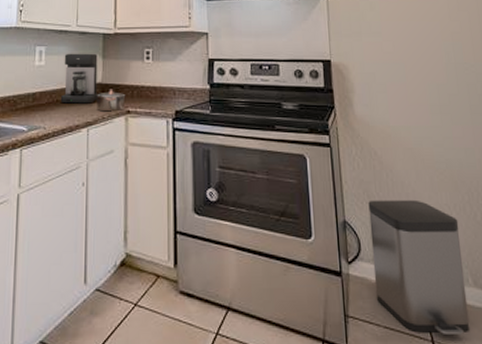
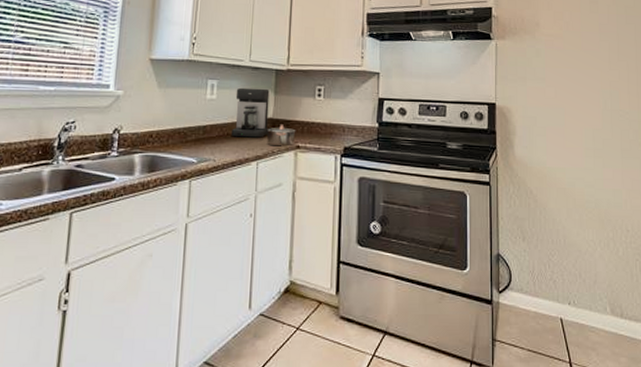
pedal bin: present [368,199,470,334] -> none [521,235,605,356]

